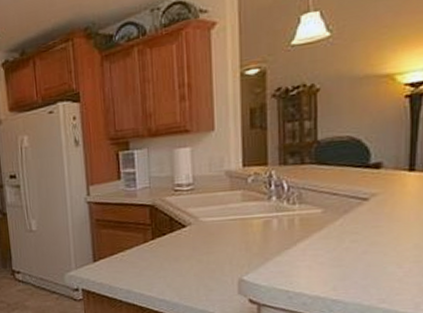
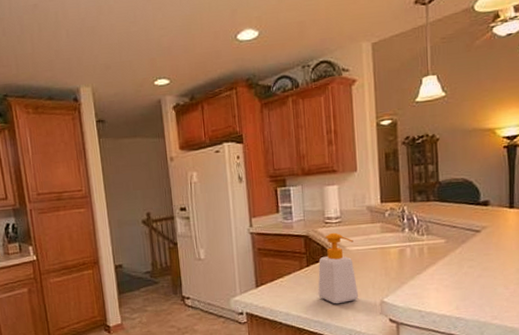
soap bottle: none [164,201,213,282] -> present [318,232,359,304]

